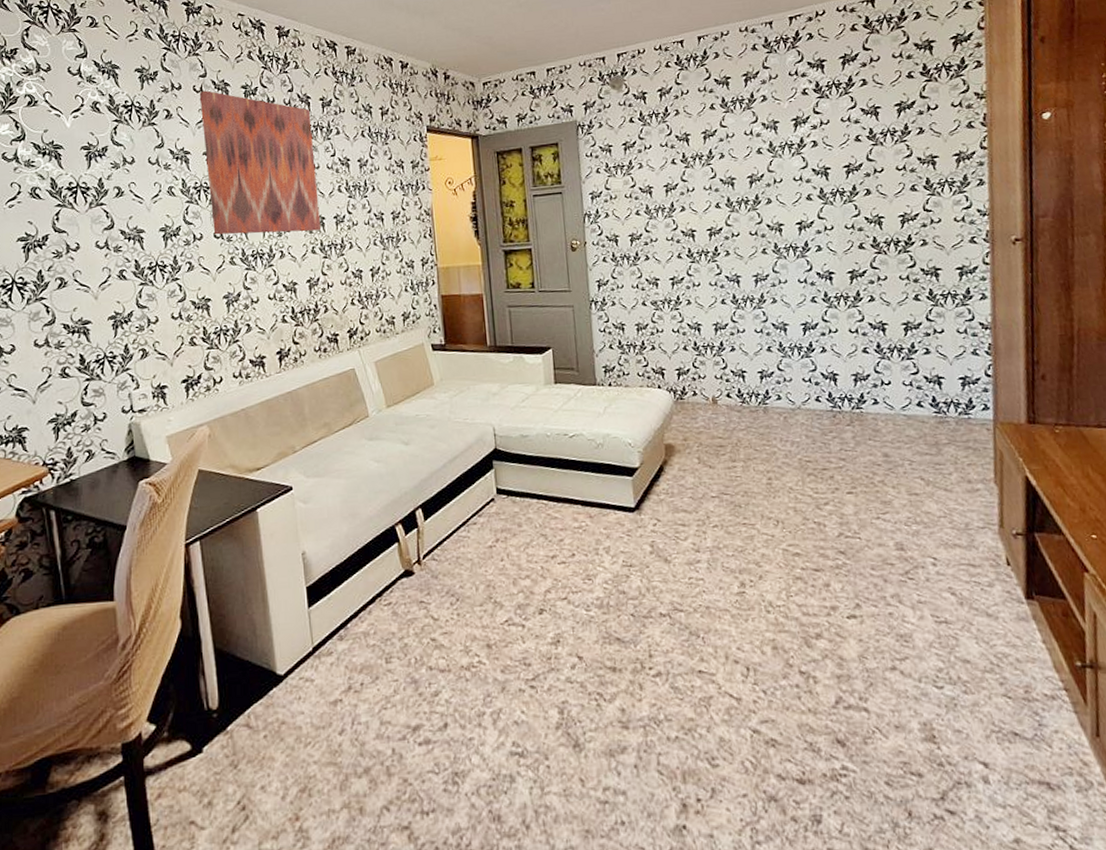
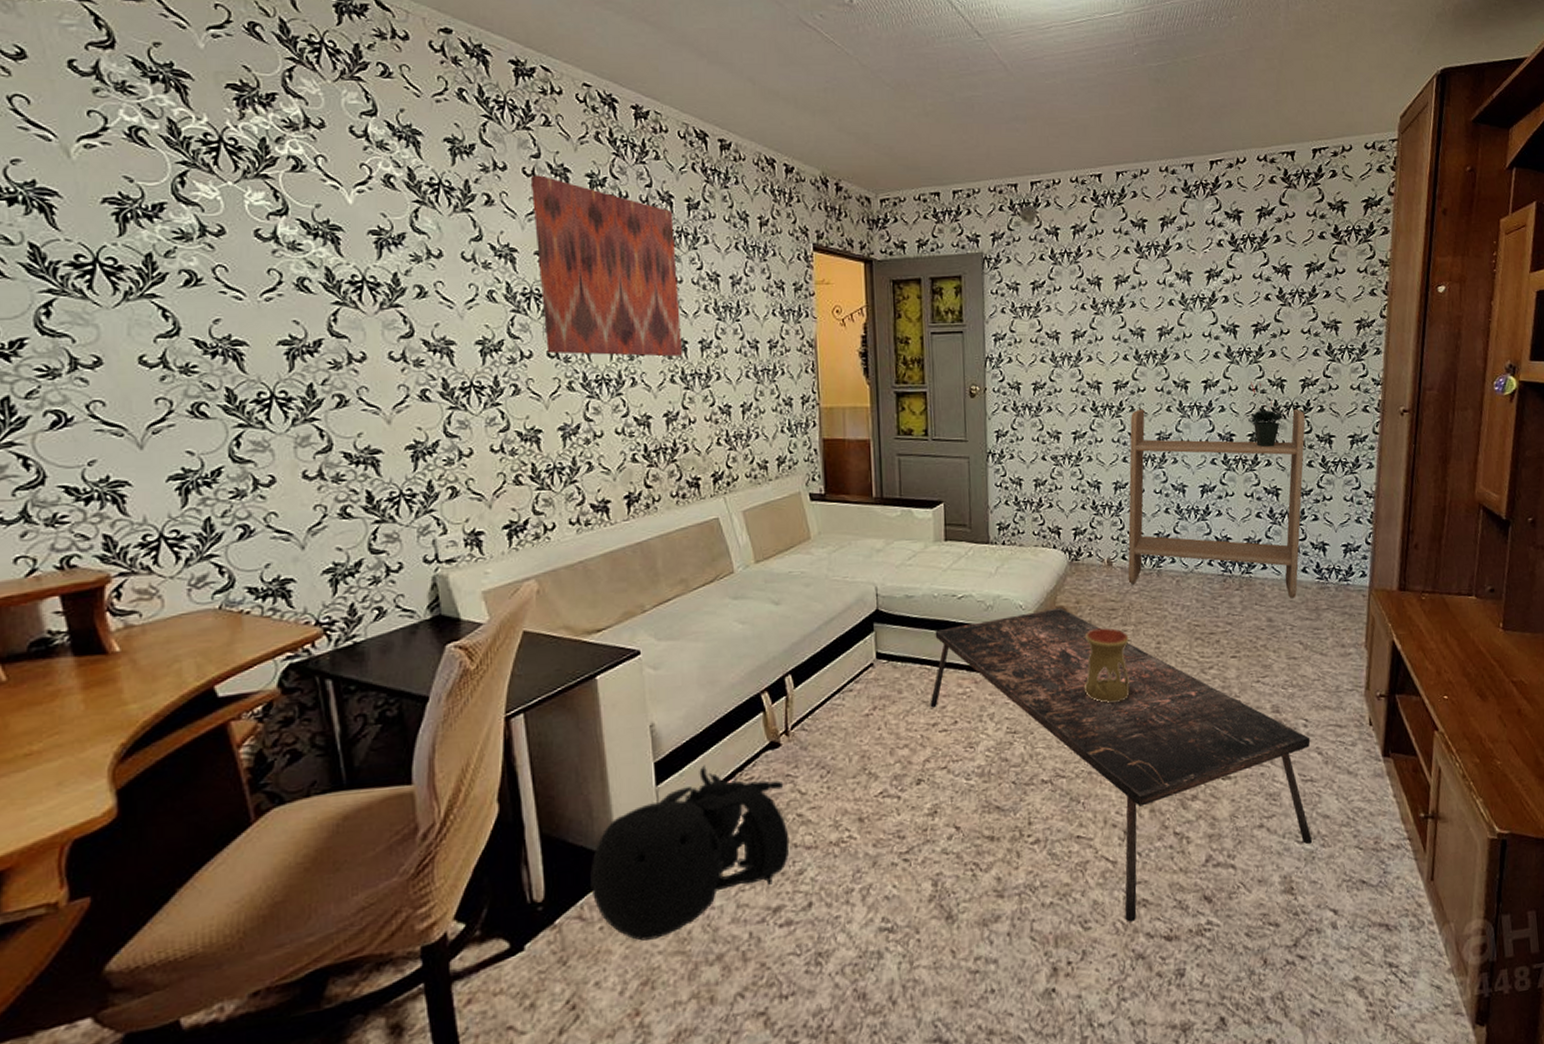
tactical helmet: none [255,590,426,750] -> present [590,765,790,941]
coffee table: none [548,444,953,762] -> present [930,607,1313,922]
oil burner: none [695,464,743,538] -> present [1083,628,1130,703]
bookshelf: none [726,244,914,434] -> present [1127,408,1306,599]
potted plant: none [847,221,884,284] -> present [1248,382,1283,448]

